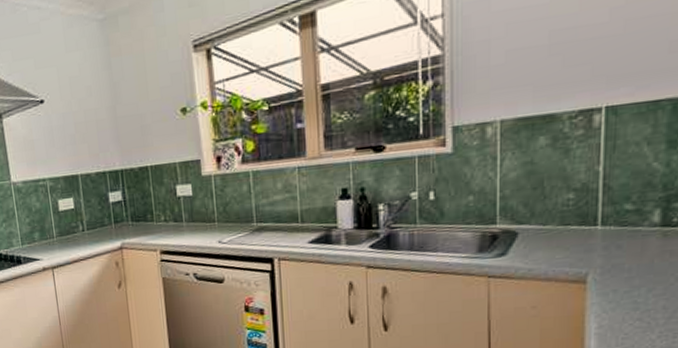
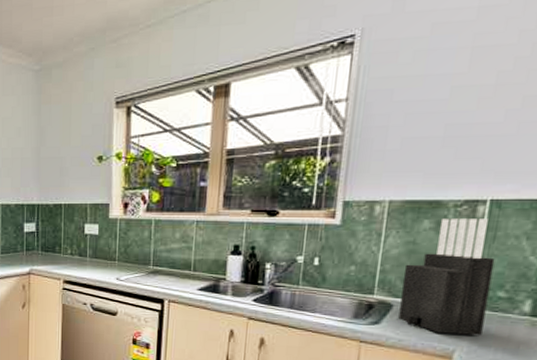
knife block: none [525,128,618,257] -> present [398,218,495,336]

